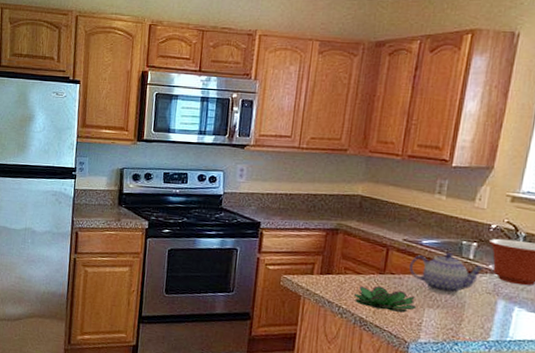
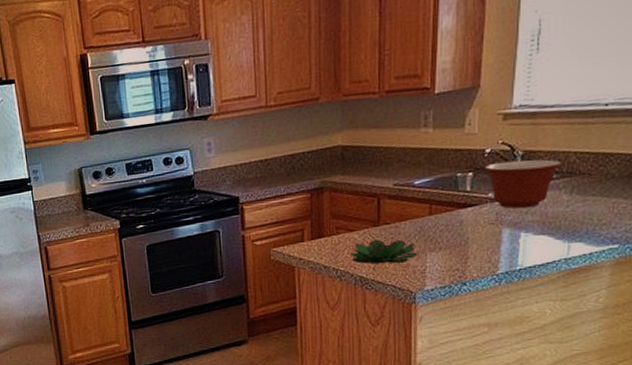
teapot: present [409,251,485,295] -> none [405,188,484,234]

